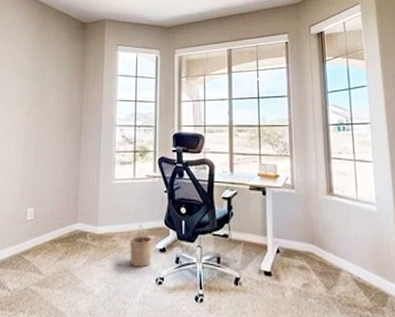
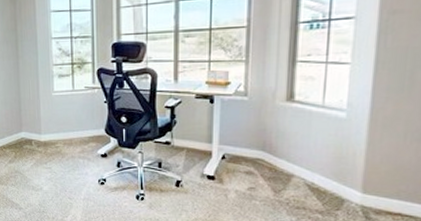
bucket: present [129,225,152,268] -> none [71,133,94,171]

